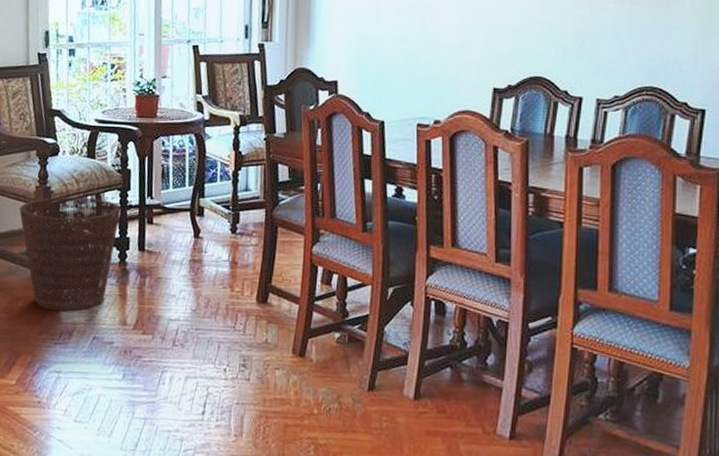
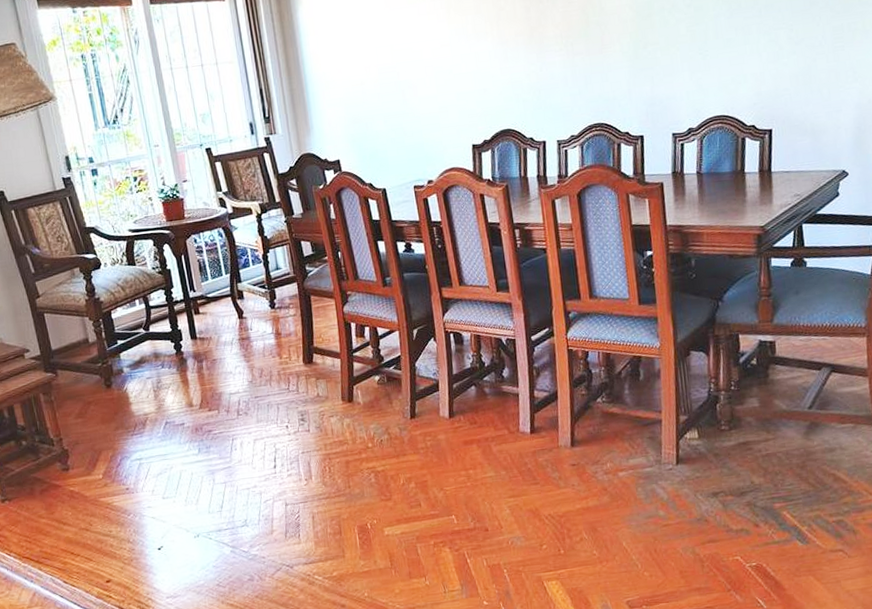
basket: present [19,197,120,312] -> none [74,300,169,407]

